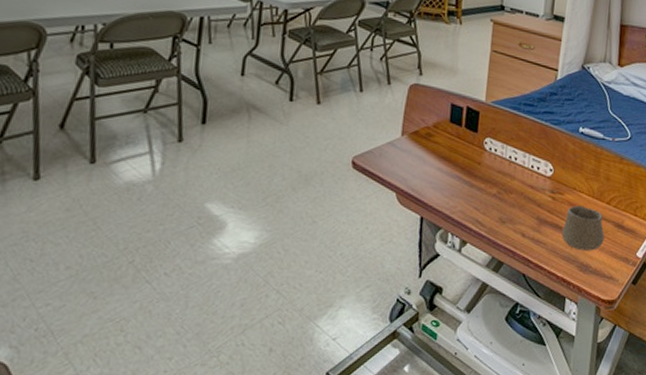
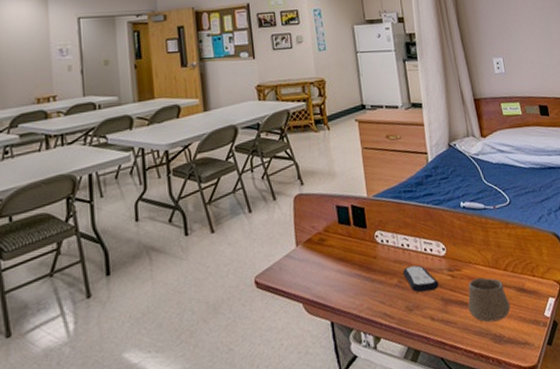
remote control: none [504,180,538,208] -> present [403,265,439,293]

